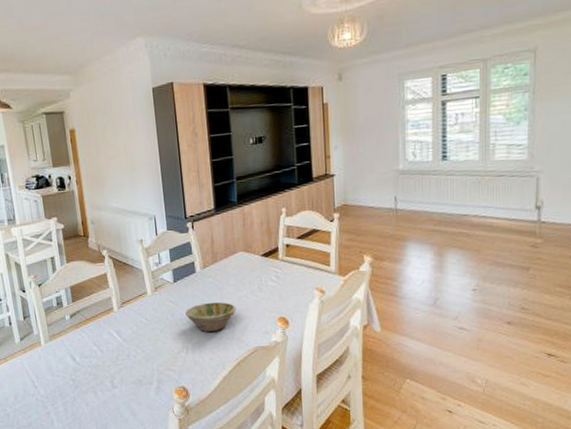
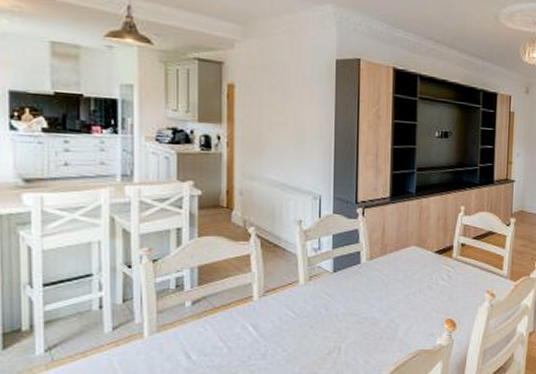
bowl: present [185,302,237,332] -> none [343,298,402,332]

